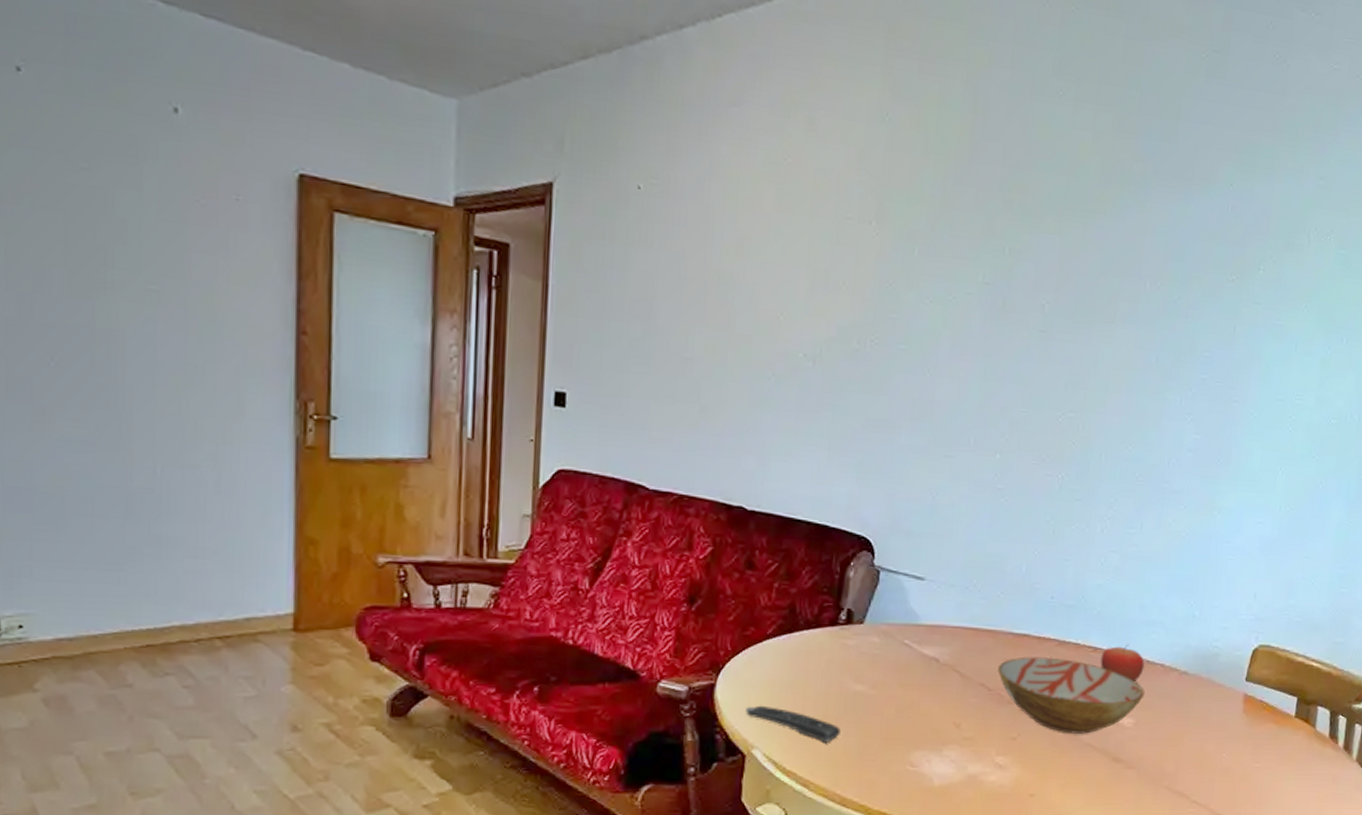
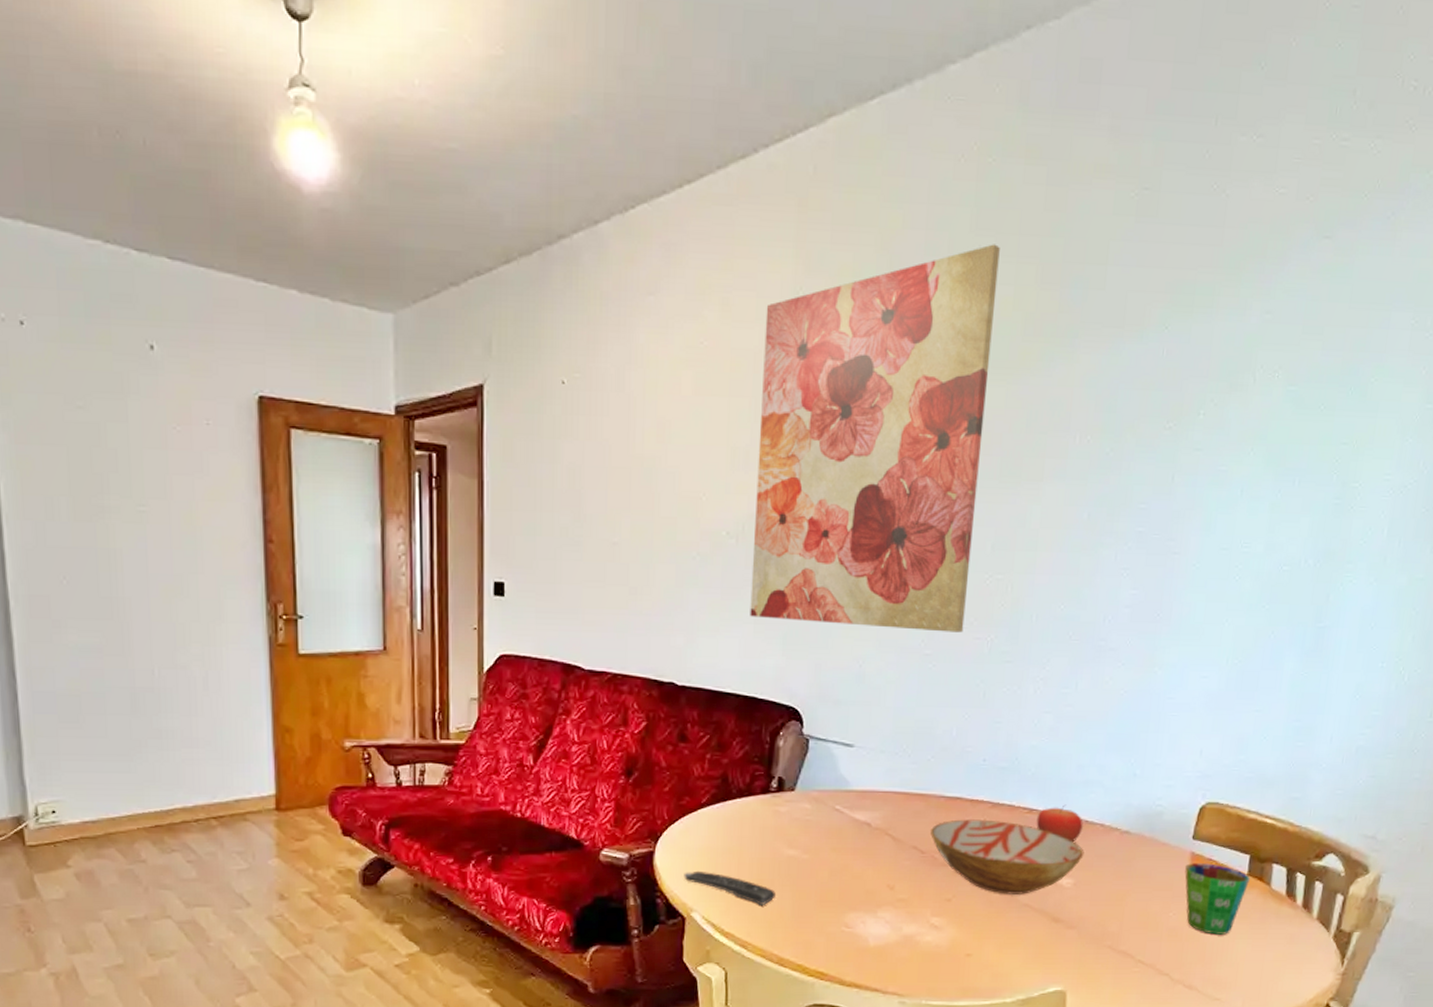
wall art: none [824,89,1080,469] -> present [750,244,1000,633]
cup: none [1238,704,1297,775] -> present [1184,863,1250,935]

